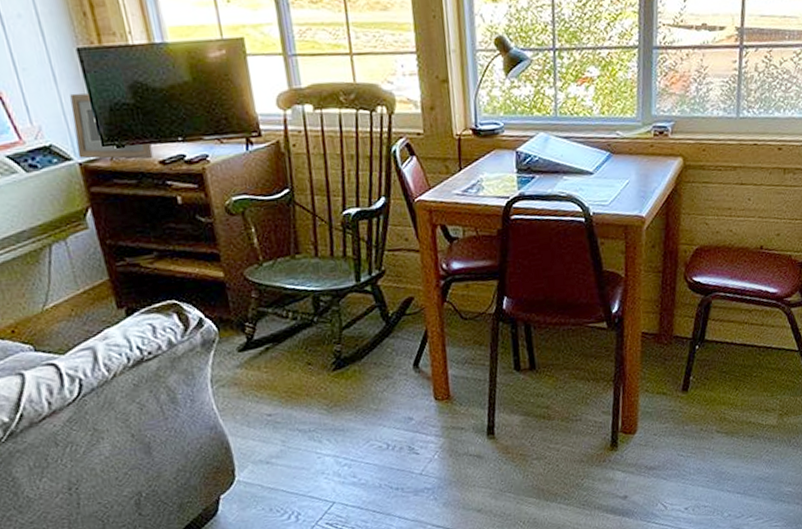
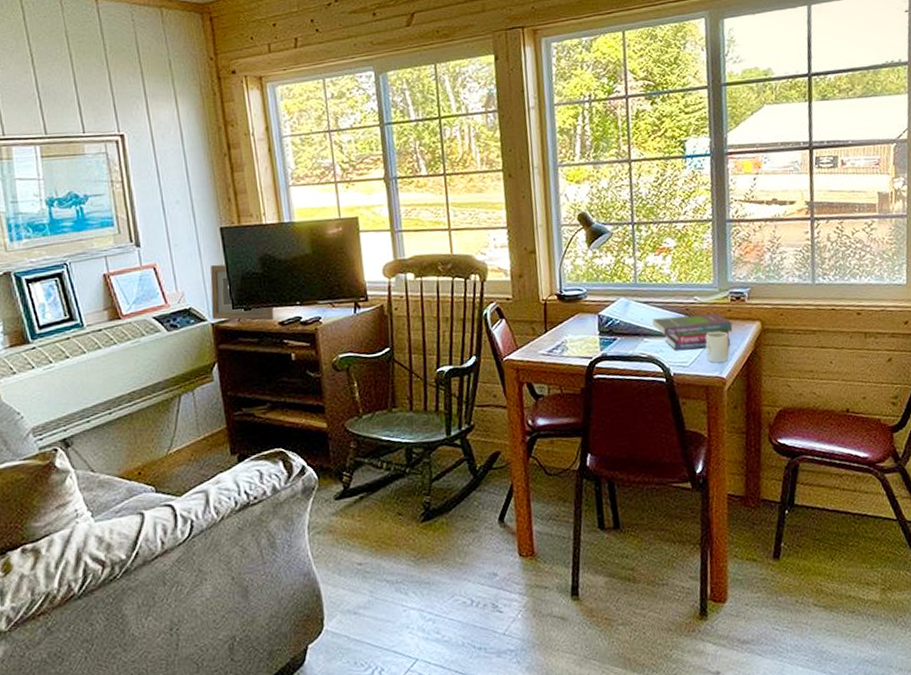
books: none [572,149,655,190] -> present [652,313,733,351]
mug: none [626,168,650,202] -> present [705,331,730,363]

